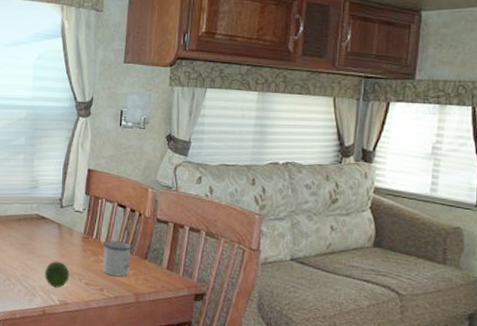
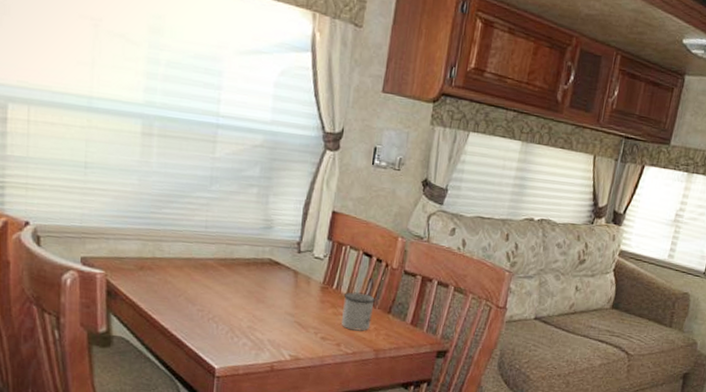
fruit: present [45,261,70,288] -> none [275,312,304,342]

